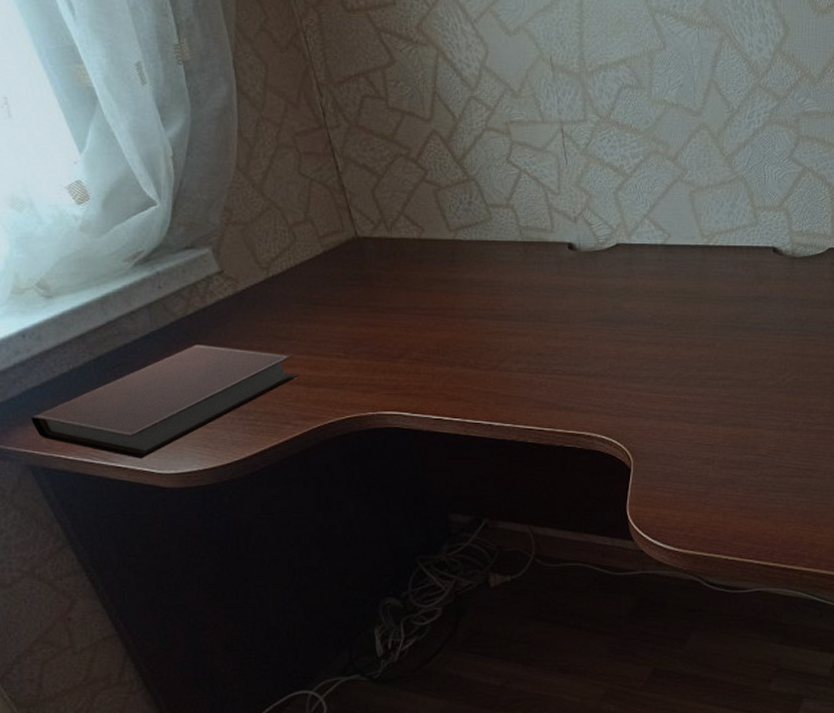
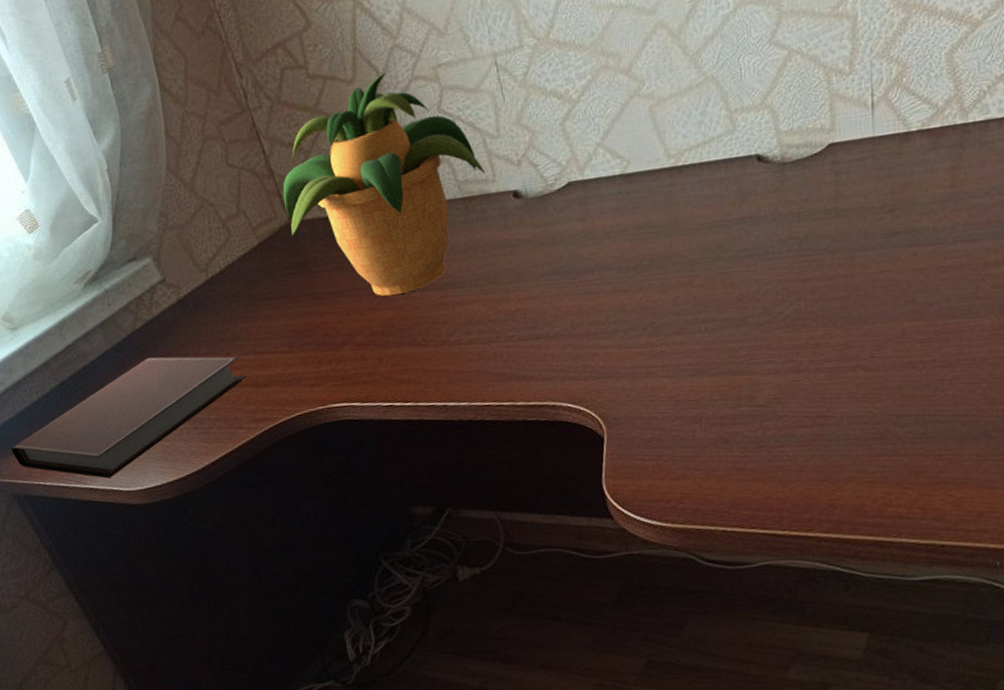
potted plant: none [353,118,545,319] -> present [283,72,486,297]

